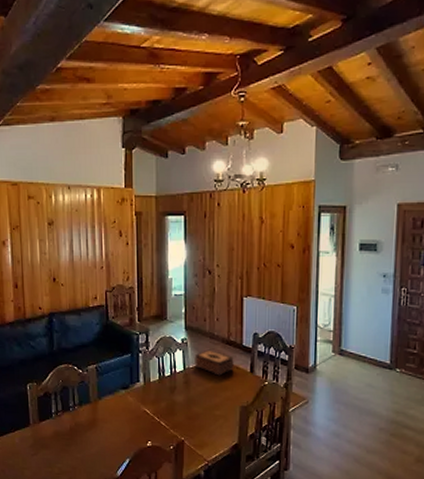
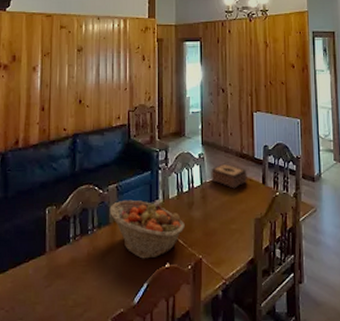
fruit basket: none [90,380,167,437] -> present [109,199,185,259]

